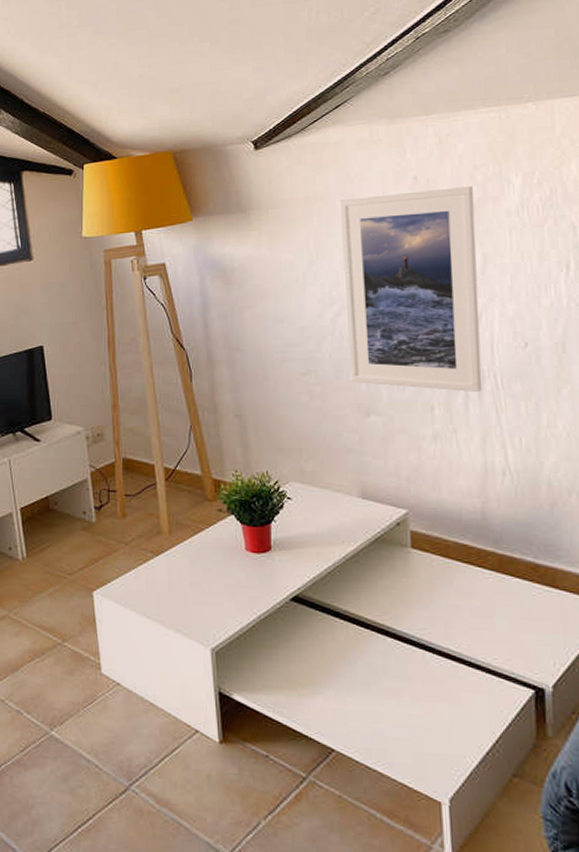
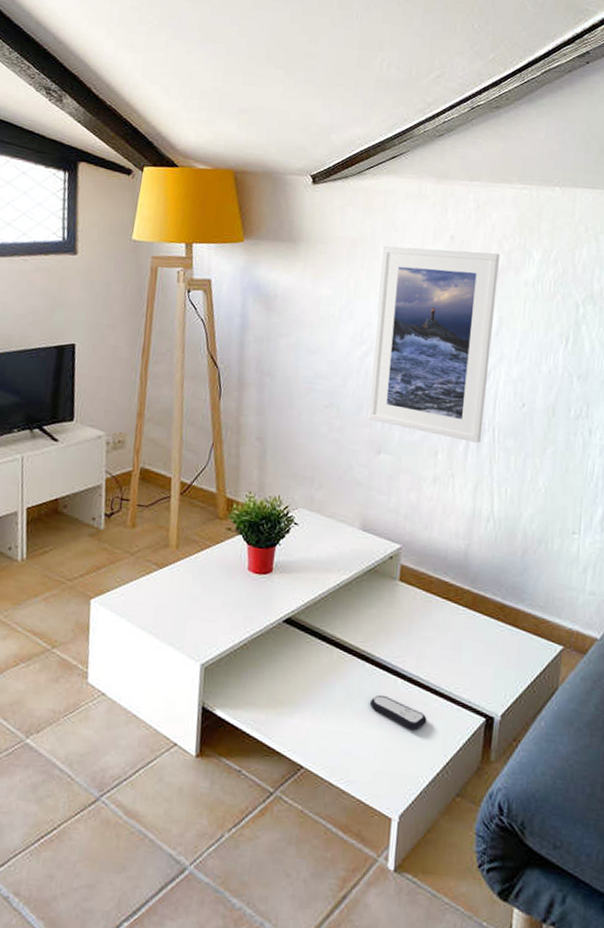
remote control: none [397,670,466,706] -> present [369,695,427,730]

